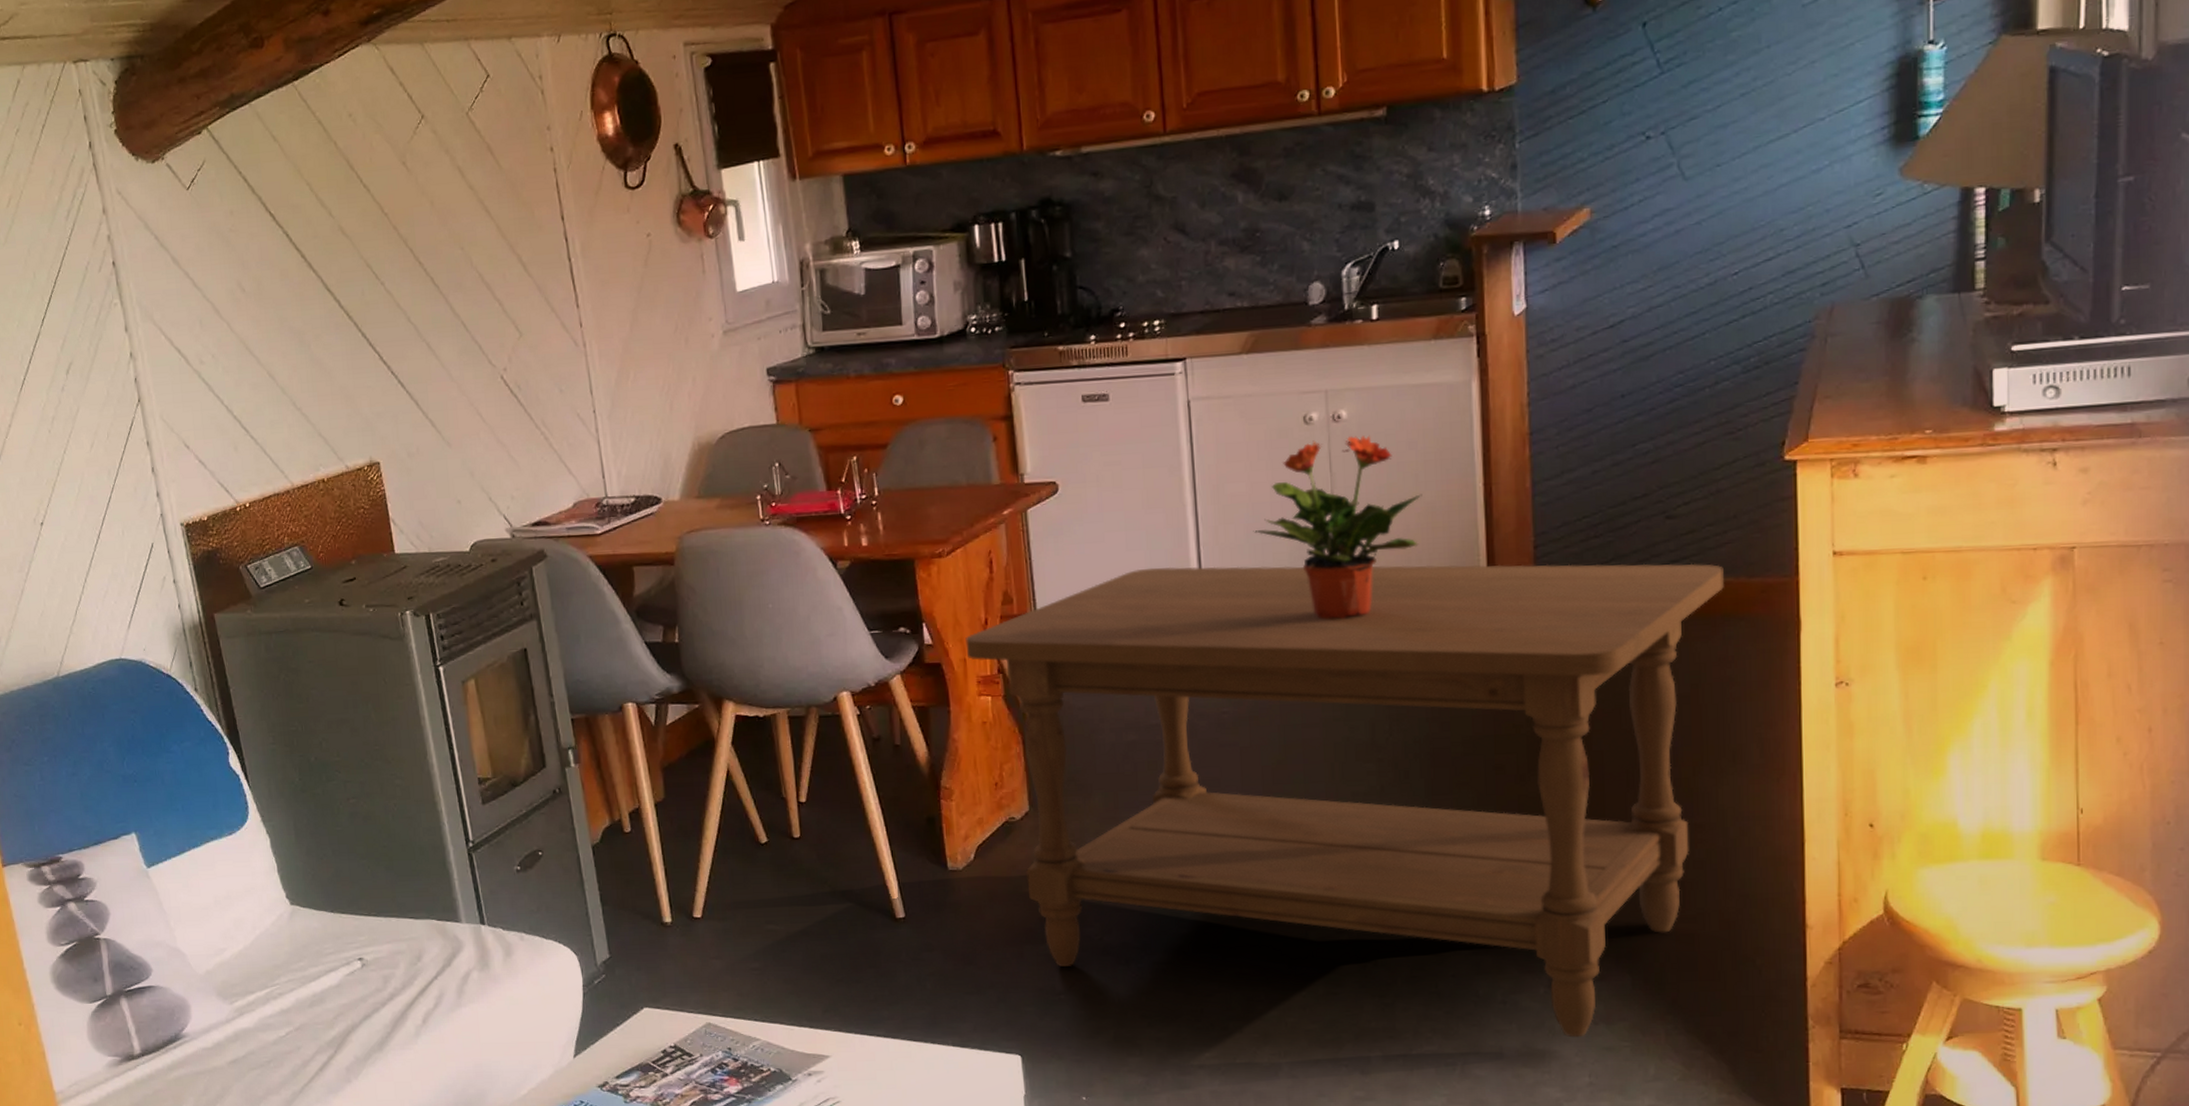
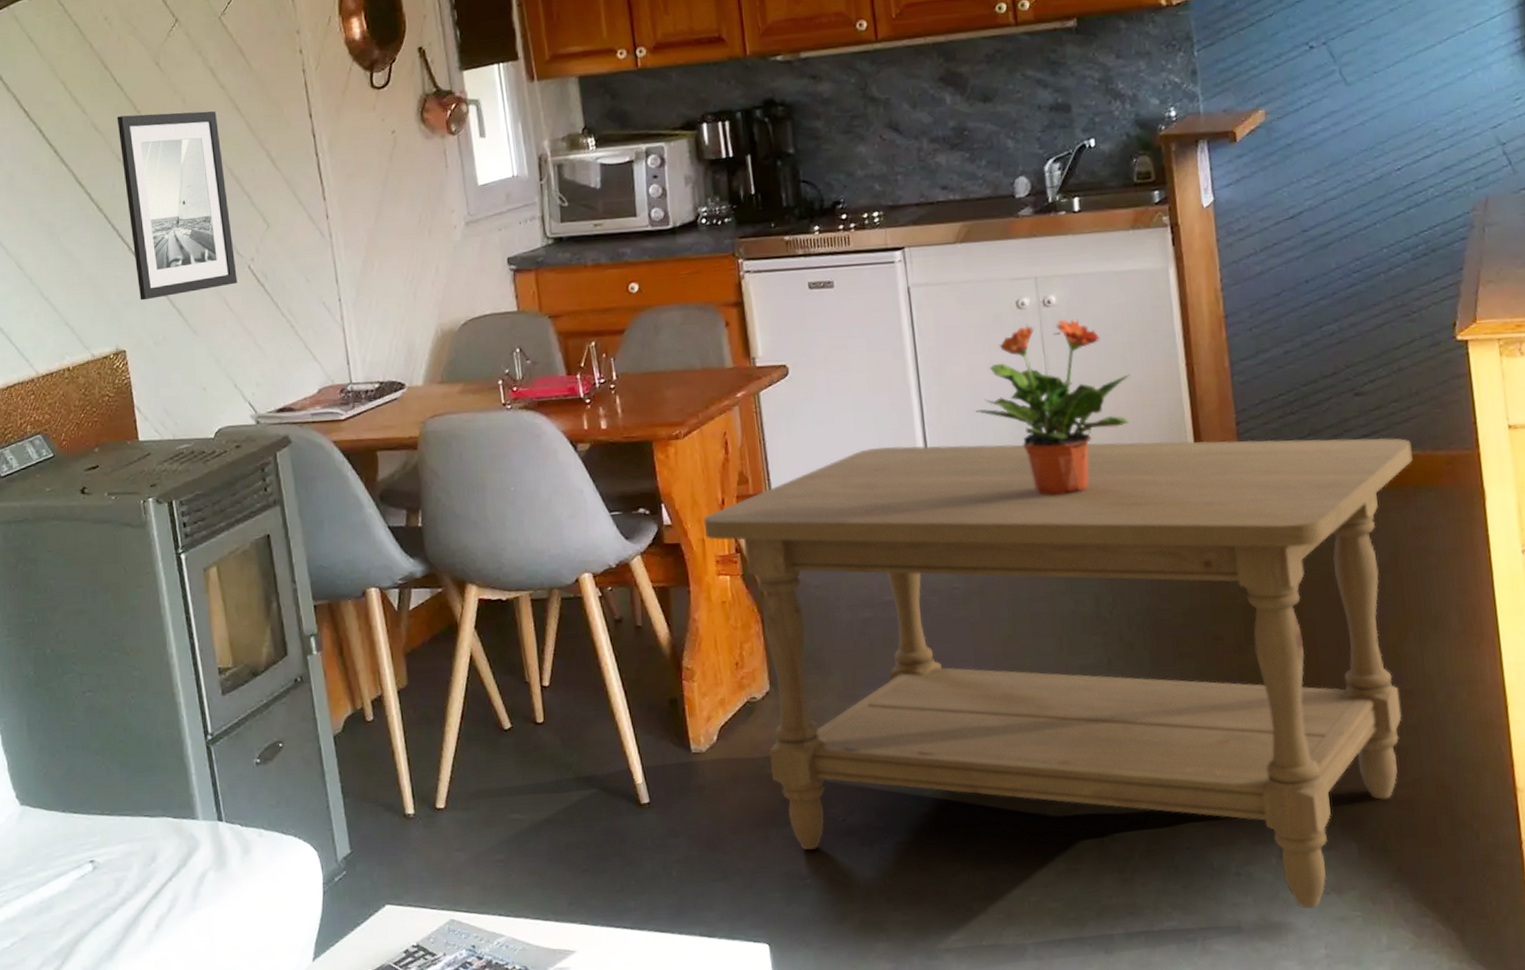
wall art: none [364,213,490,411] -> present [116,111,237,301]

